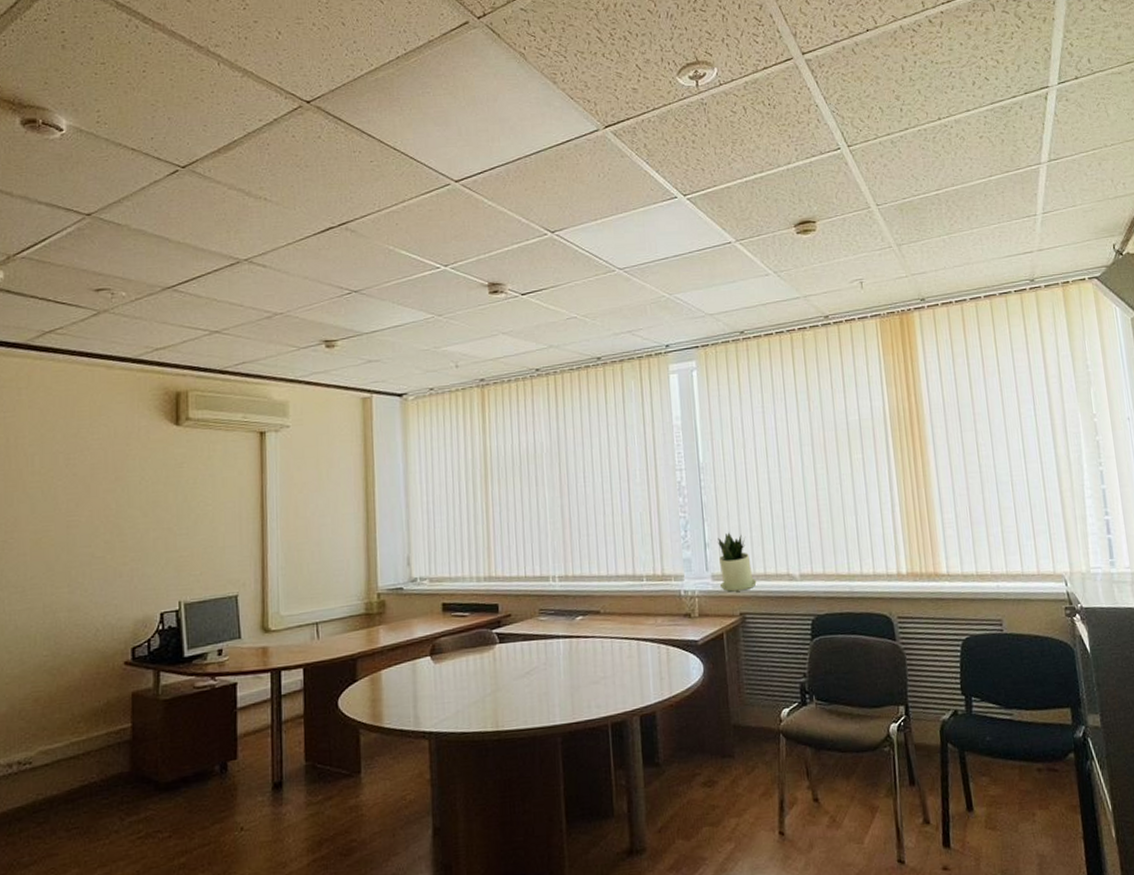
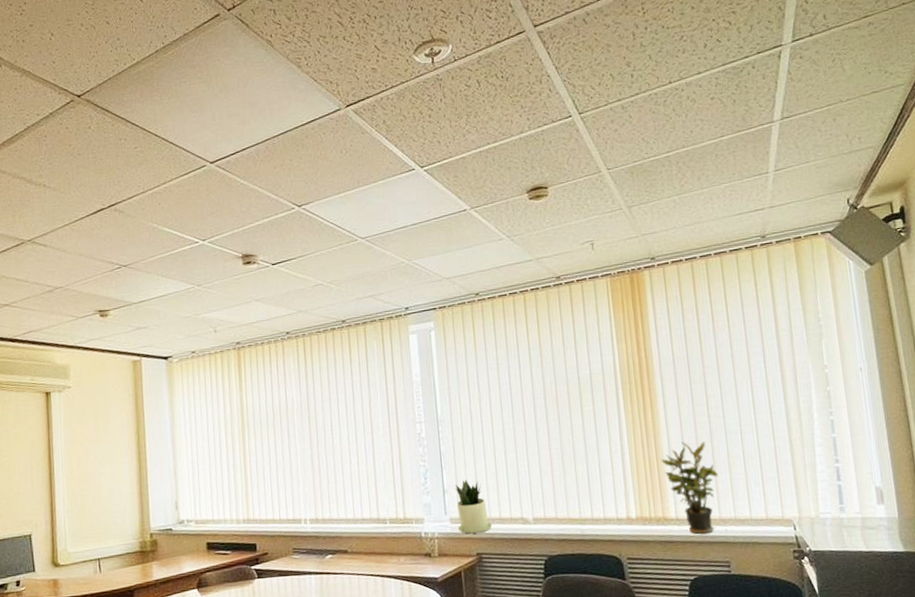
potted plant: none [932,492,990,591] -> present [661,441,719,534]

